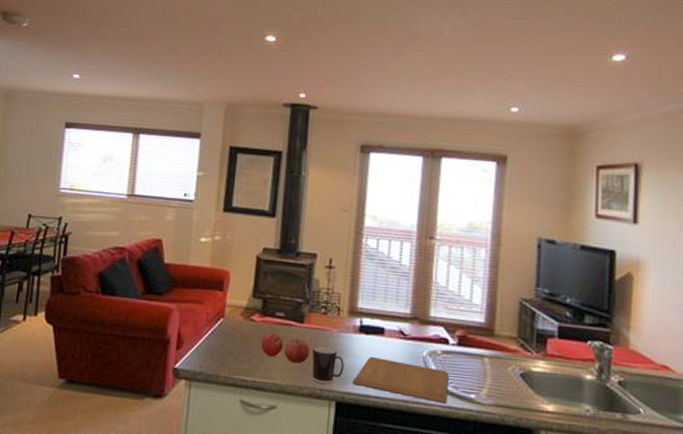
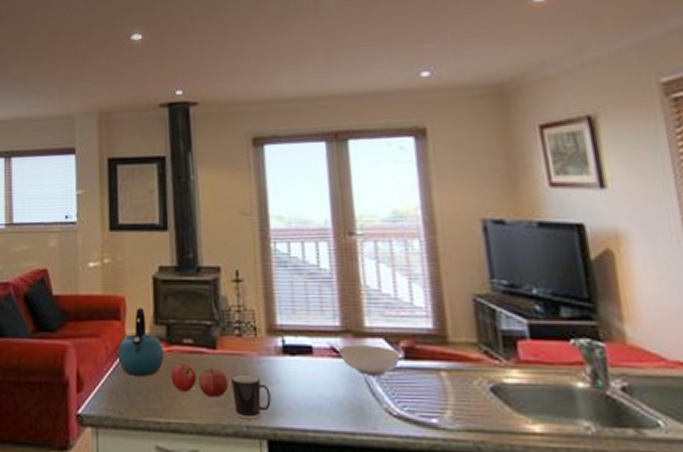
kettle: none [216,282,258,341] -> present [117,308,165,376]
chopping board: present [352,356,449,404] -> none [283,381,404,433]
bowl: none [405,330,454,357] -> present [338,345,400,375]

